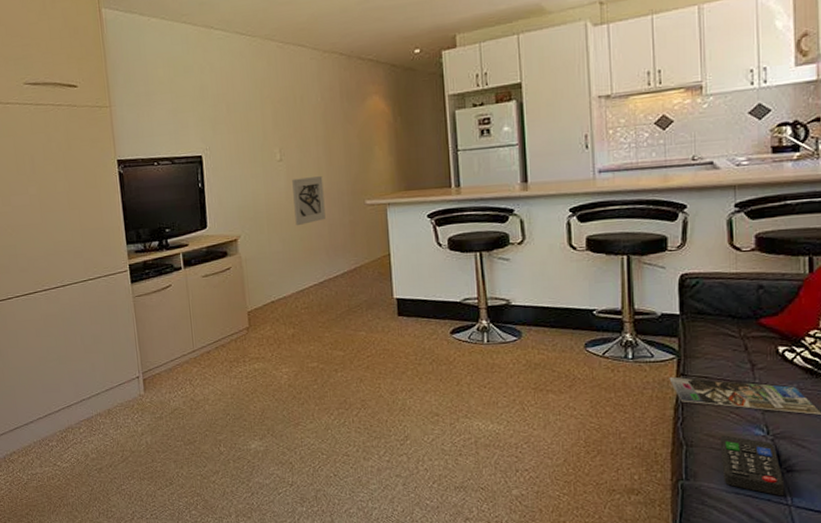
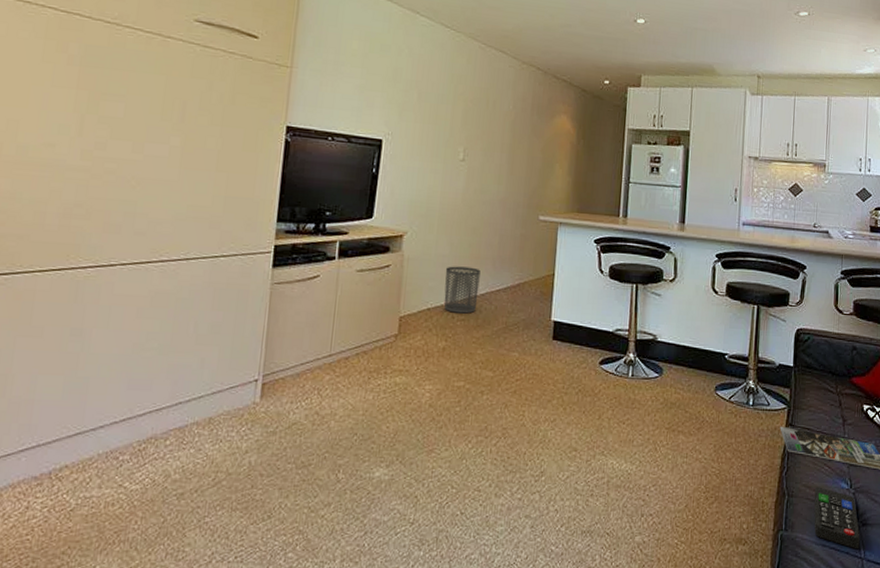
waste bin: none [282,259,318,303] -> present [444,266,481,314]
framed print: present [292,176,326,226] -> none [467,181,502,231]

